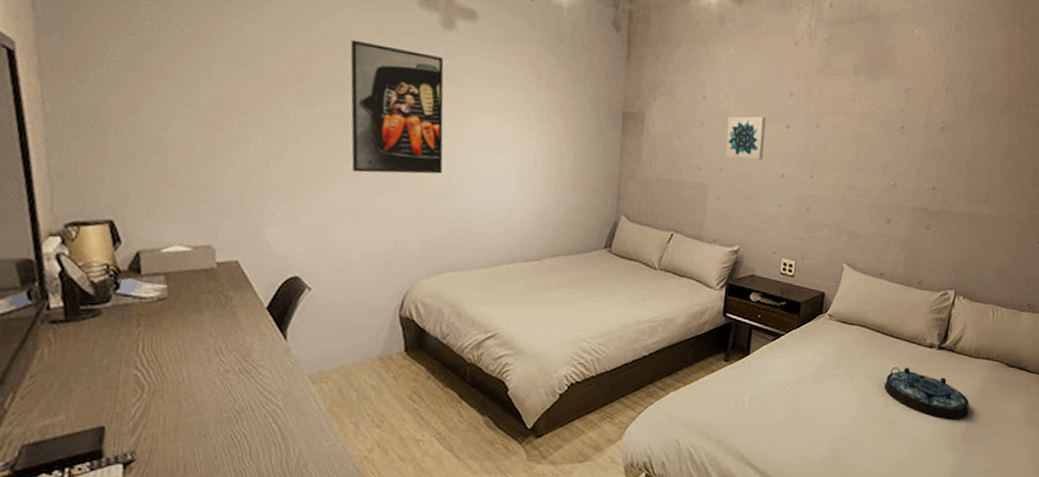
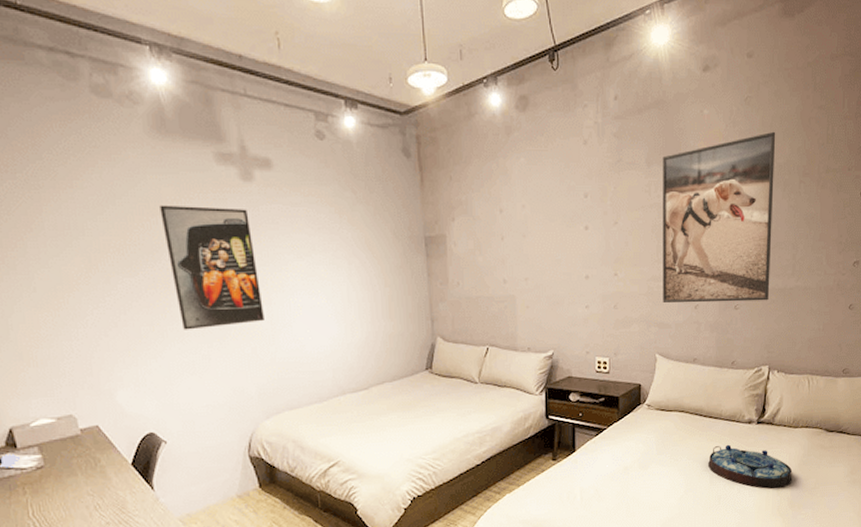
wall art: present [725,116,766,161] -> none [527,221,565,268]
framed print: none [856,60,982,225] -> present [662,131,776,303]

